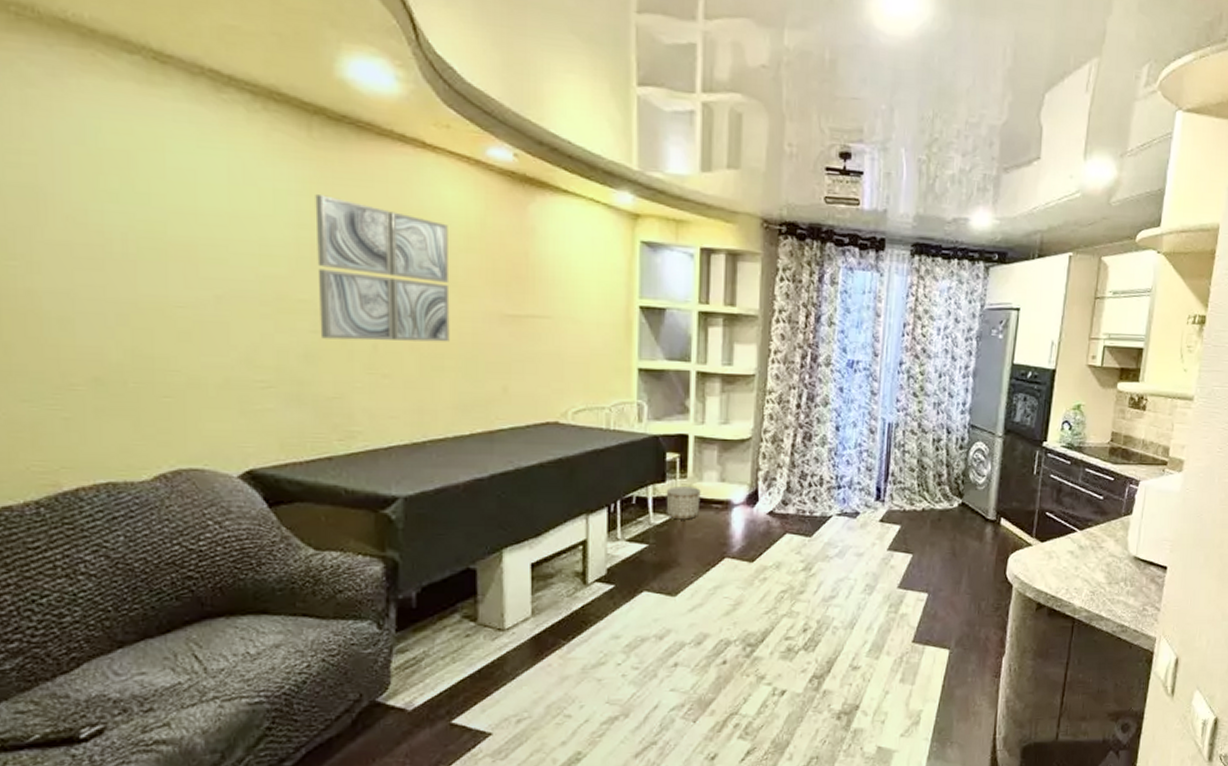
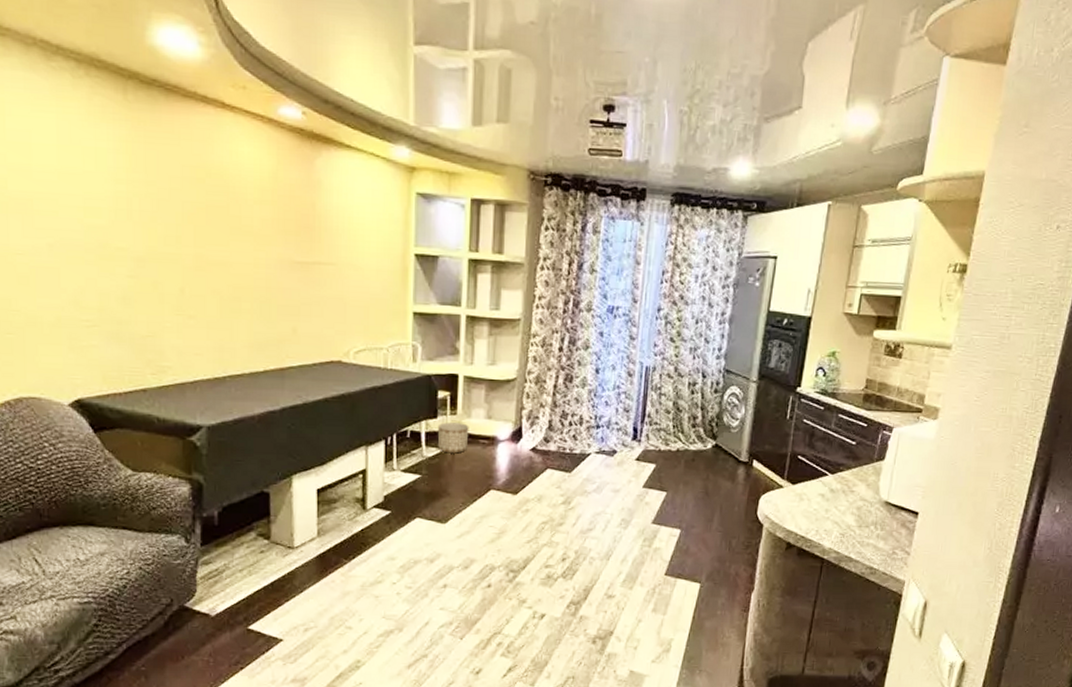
wall art: present [315,194,450,342] -> none [130,152,246,287]

